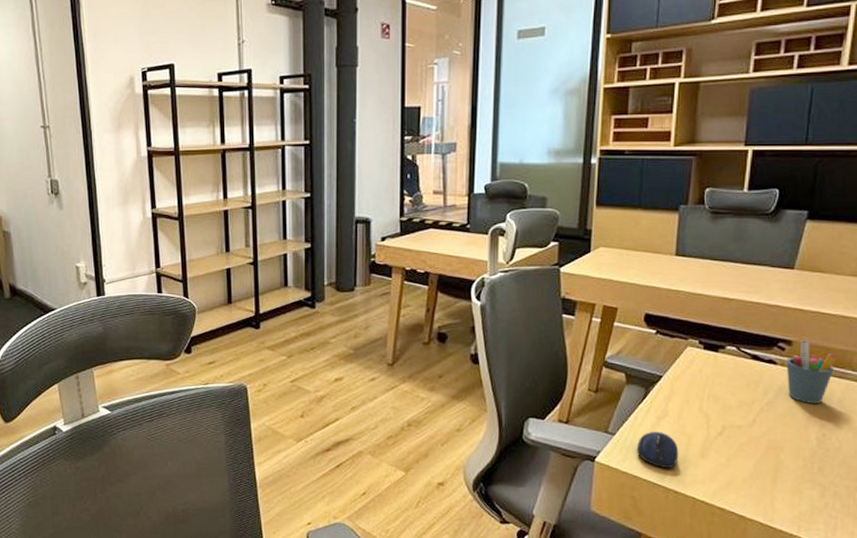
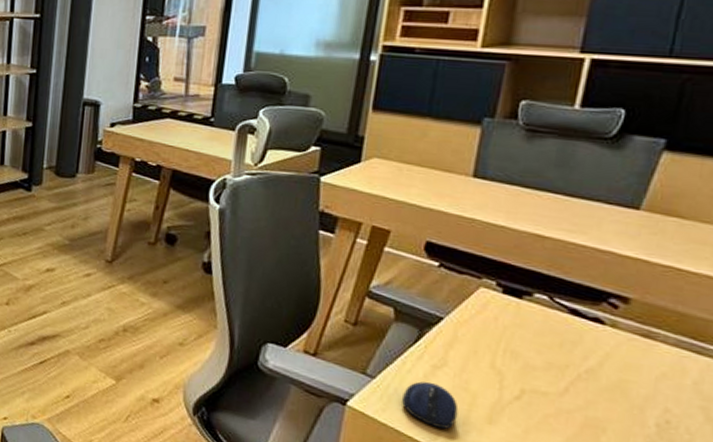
pen holder: present [786,340,837,404] -> none [618,299,696,382]

